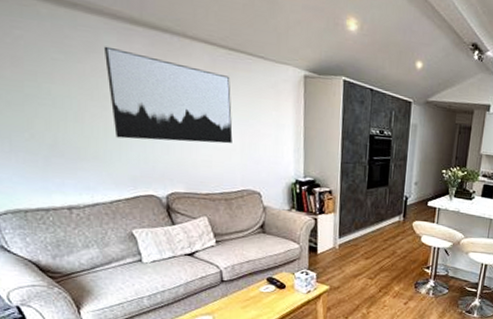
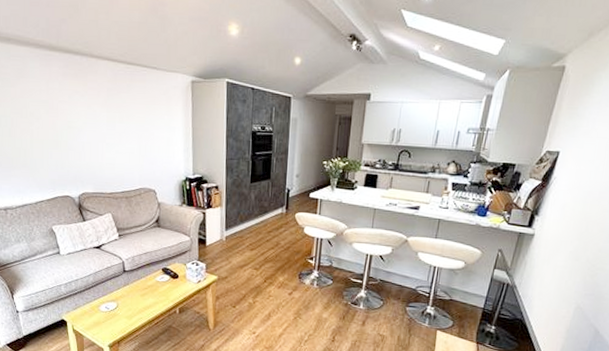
wall art: present [103,46,233,144] -> none [30,71,131,148]

